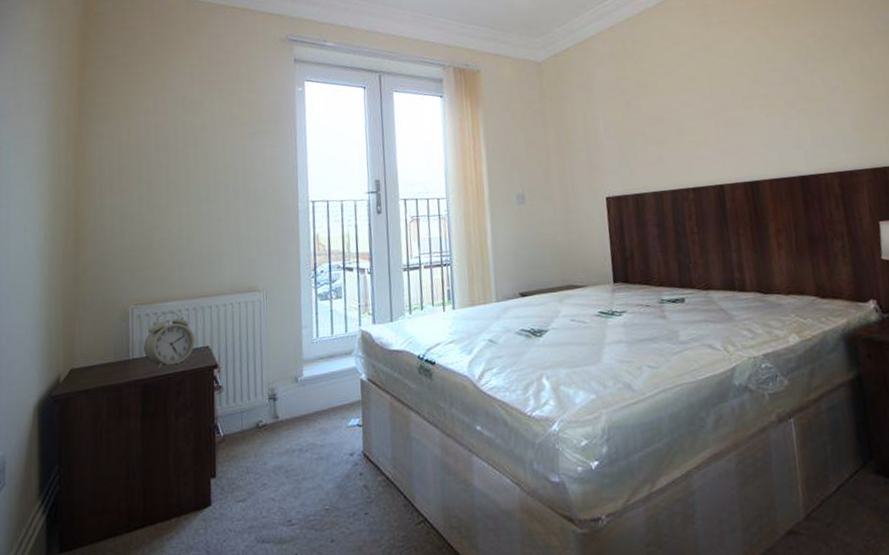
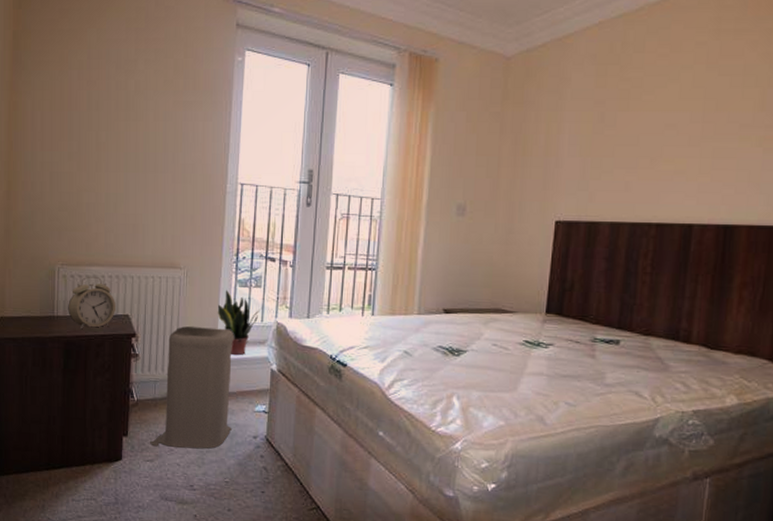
laundry basket: none [239,344,327,483] -> present [149,326,235,449]
potted plant: none [300,305,345,372] -> present [217,289,262,356]

